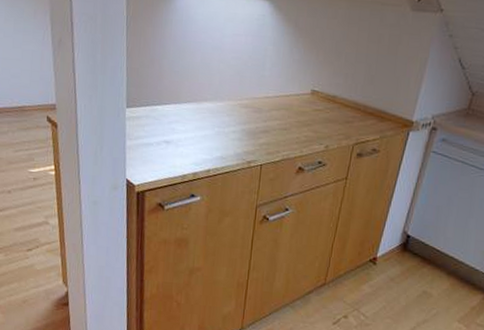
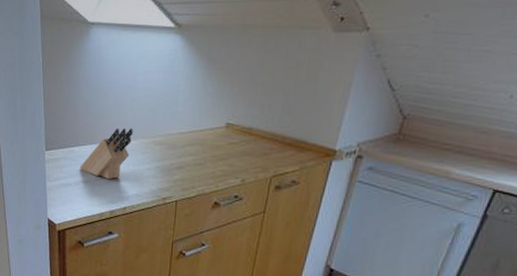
knife block: none [162,88,219,141] -> present [80,128,133,180]

